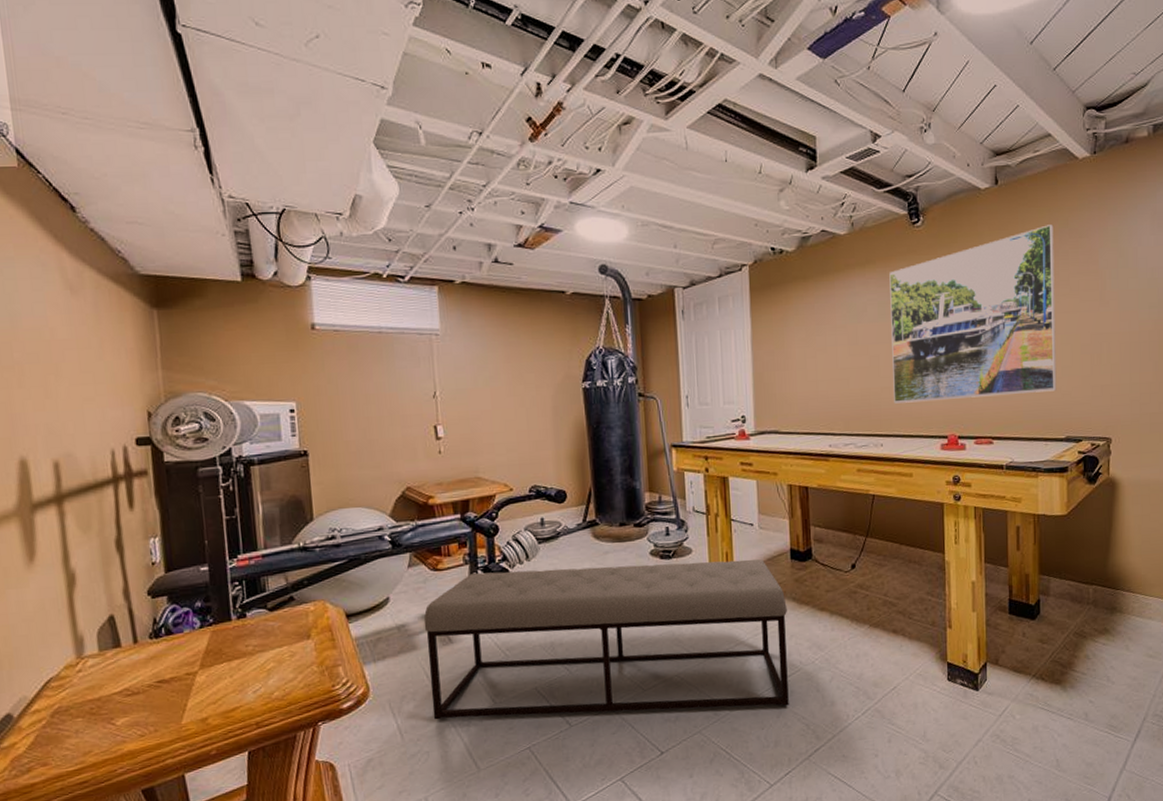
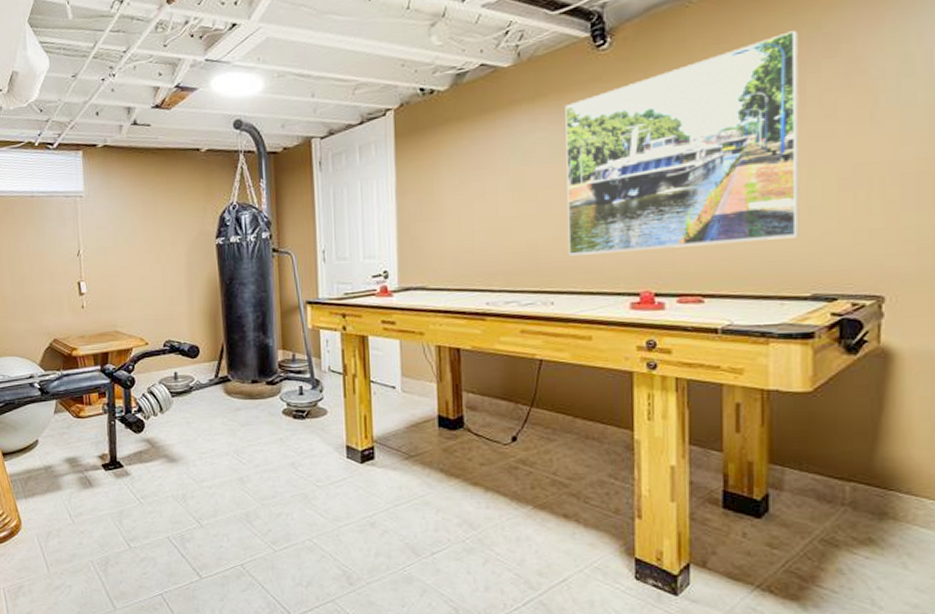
bench: present [424,559,789,720] -> none [67,422,434,585]

